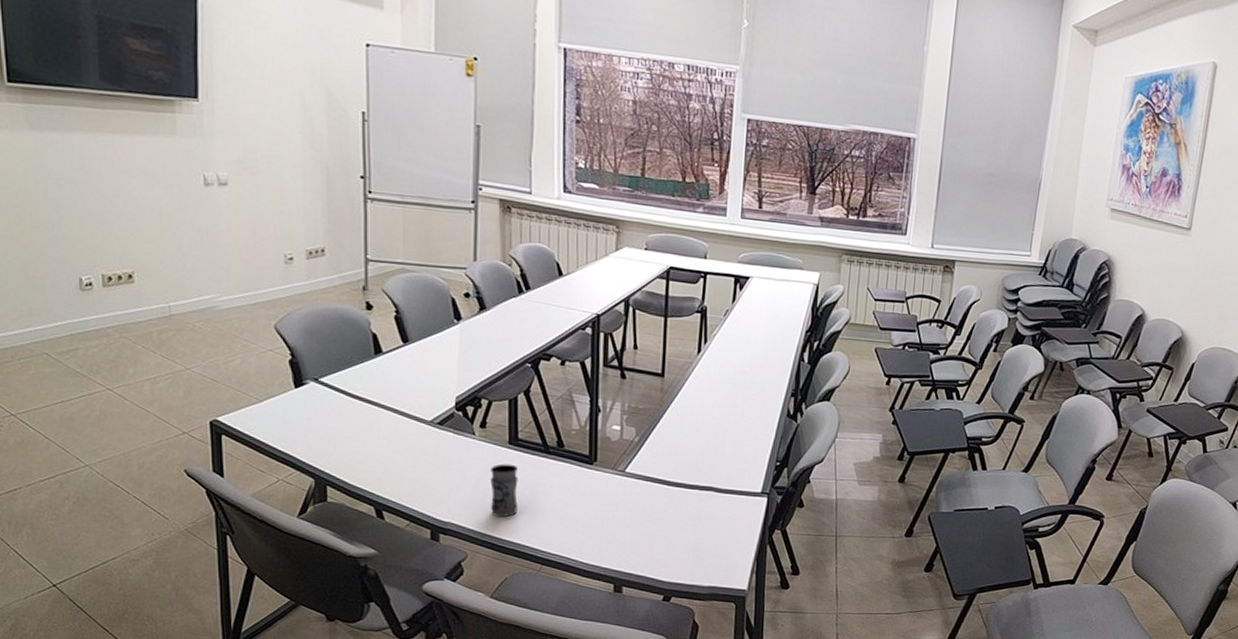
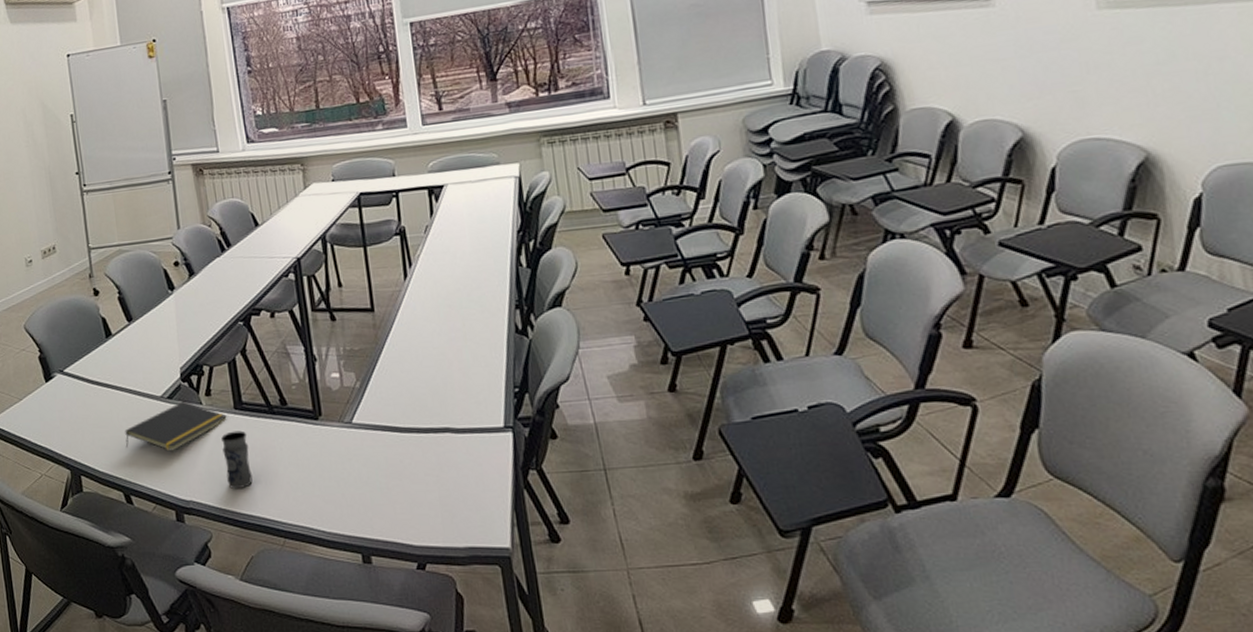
notepad: none [383,430,500,475] -> present [125,402,227,451]

